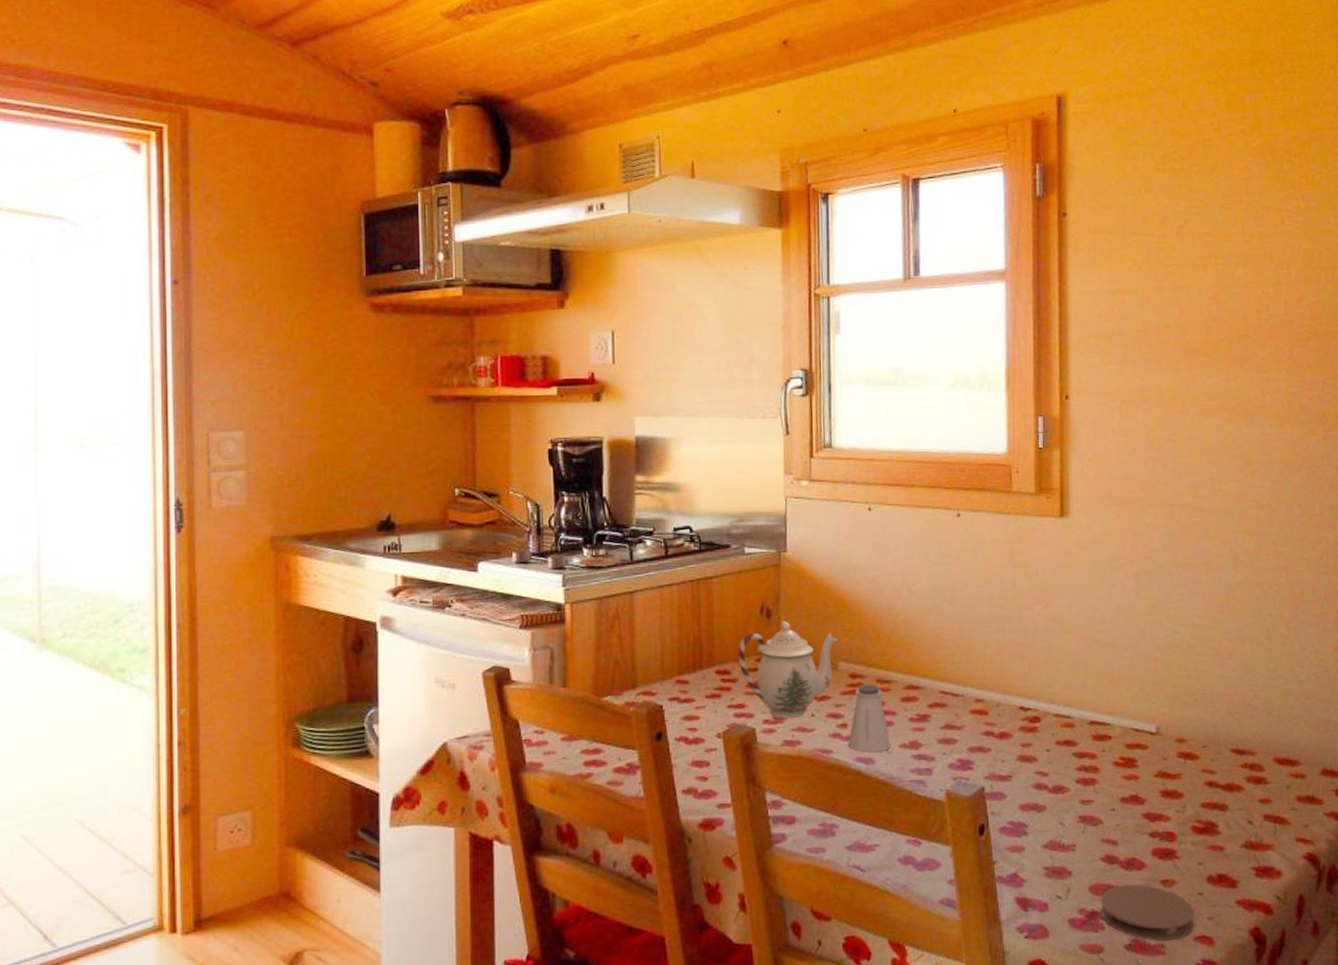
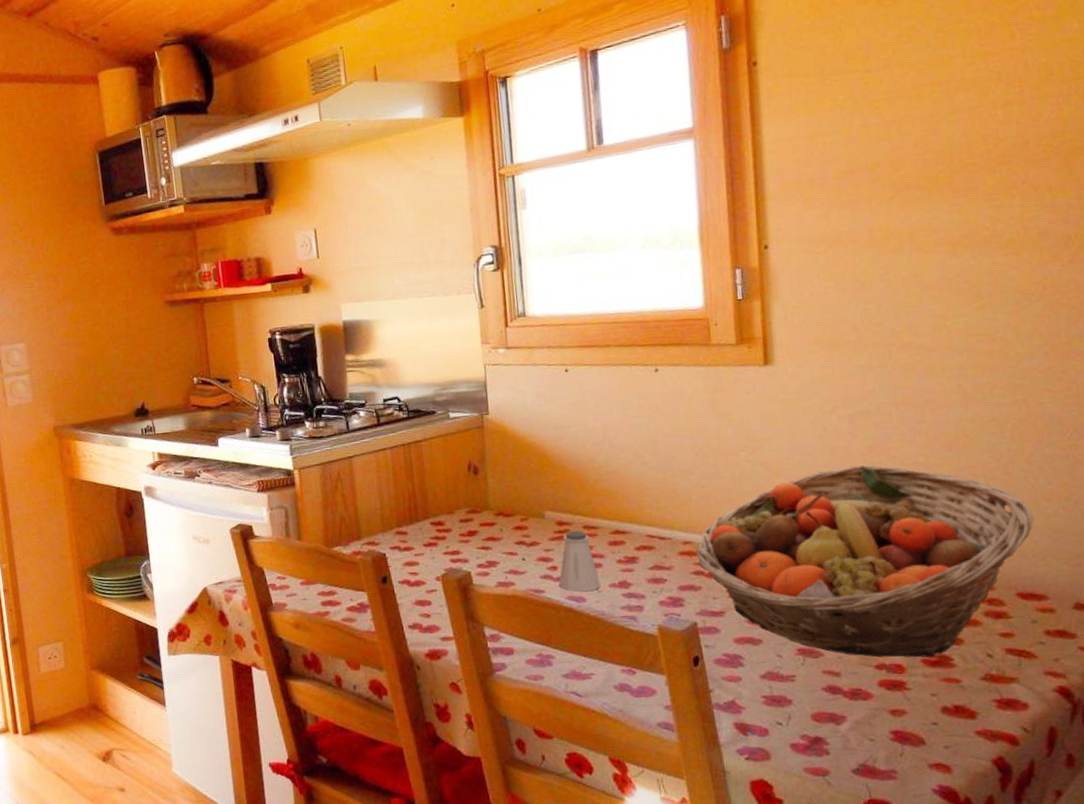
teapot: present [738,620,838,719] -> none [449,476,543,563]
fruit basket: none [987,625,1290,825] -> present [696,465,1034,658]
coaster: present [1100,884,1195,941] -> none [823,713,929,767]

